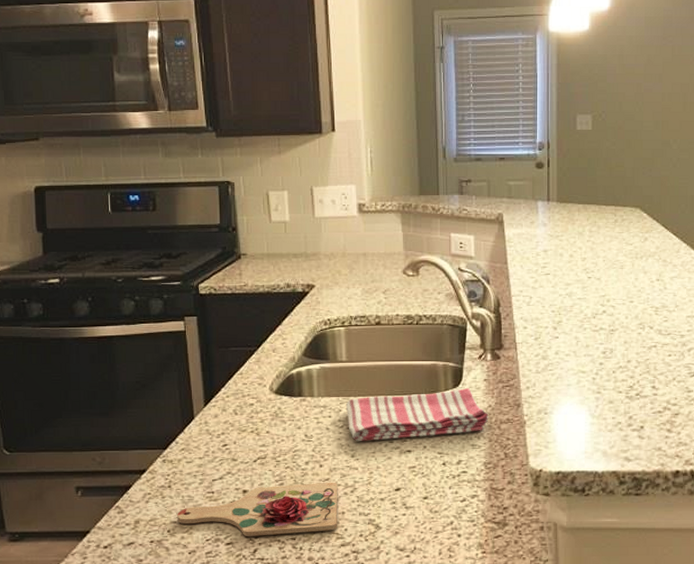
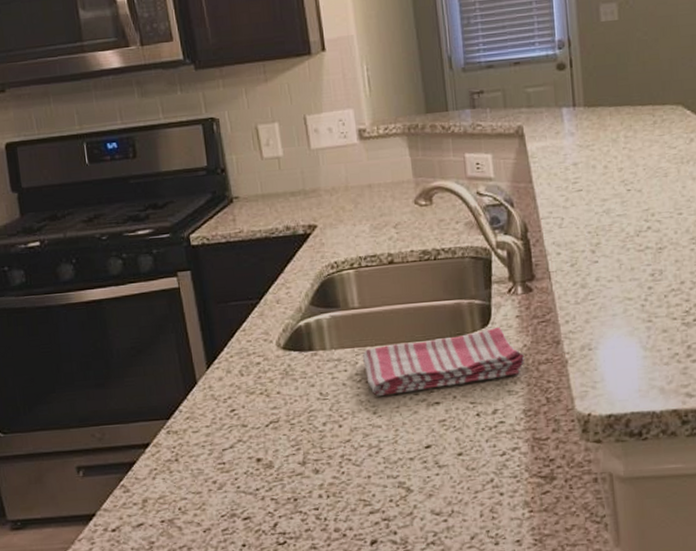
cutting board: present [177,482,338,536] -> none [187,443,364,509]

